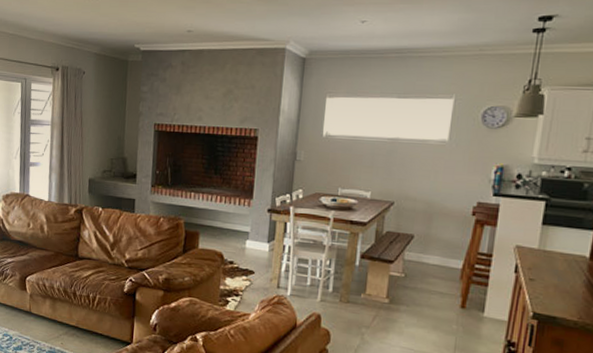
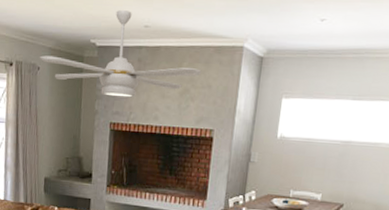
ceiling fan: none [84,17,245,99] -> present [39,10,202,98]

